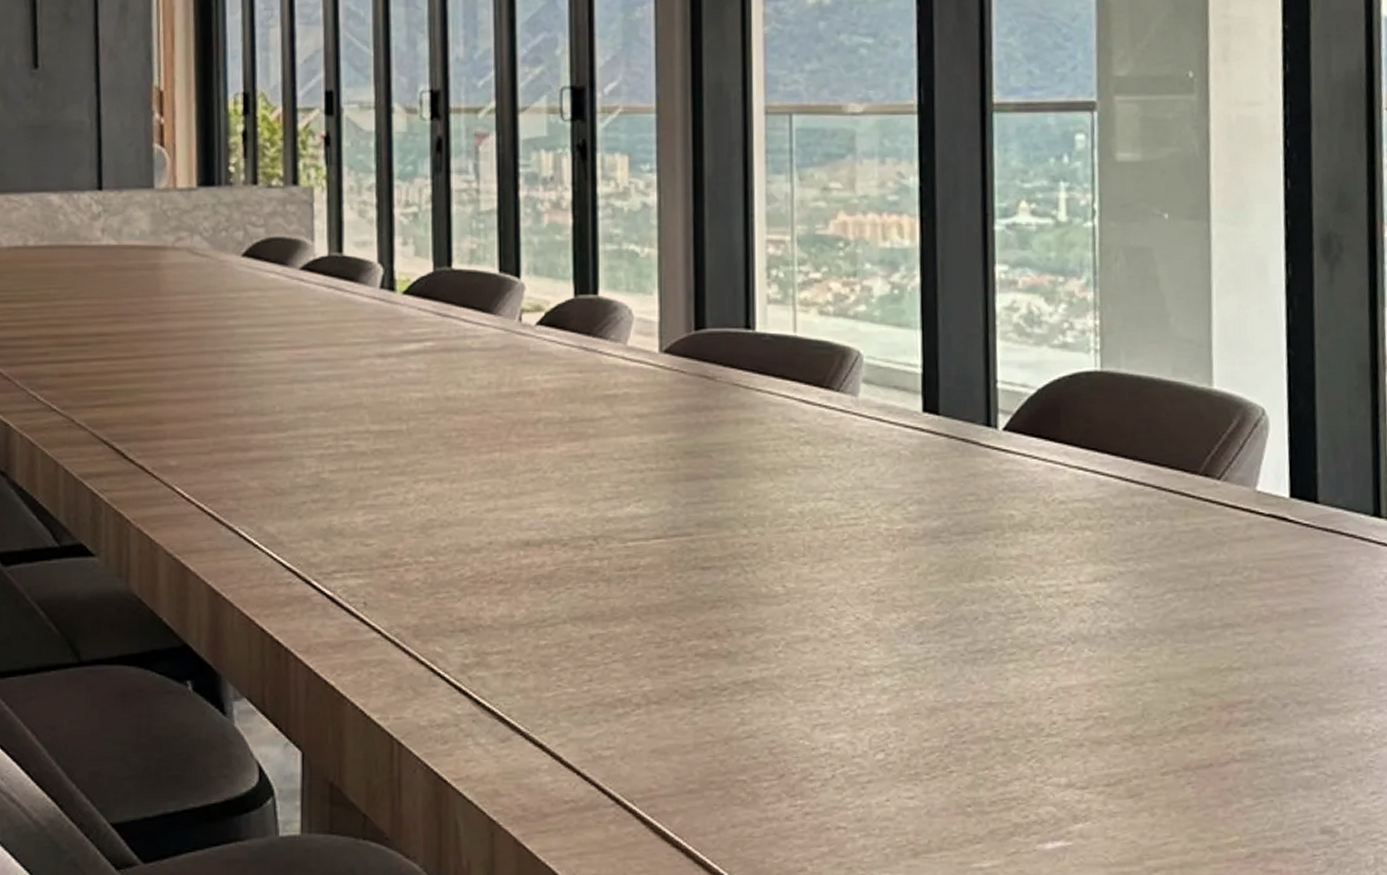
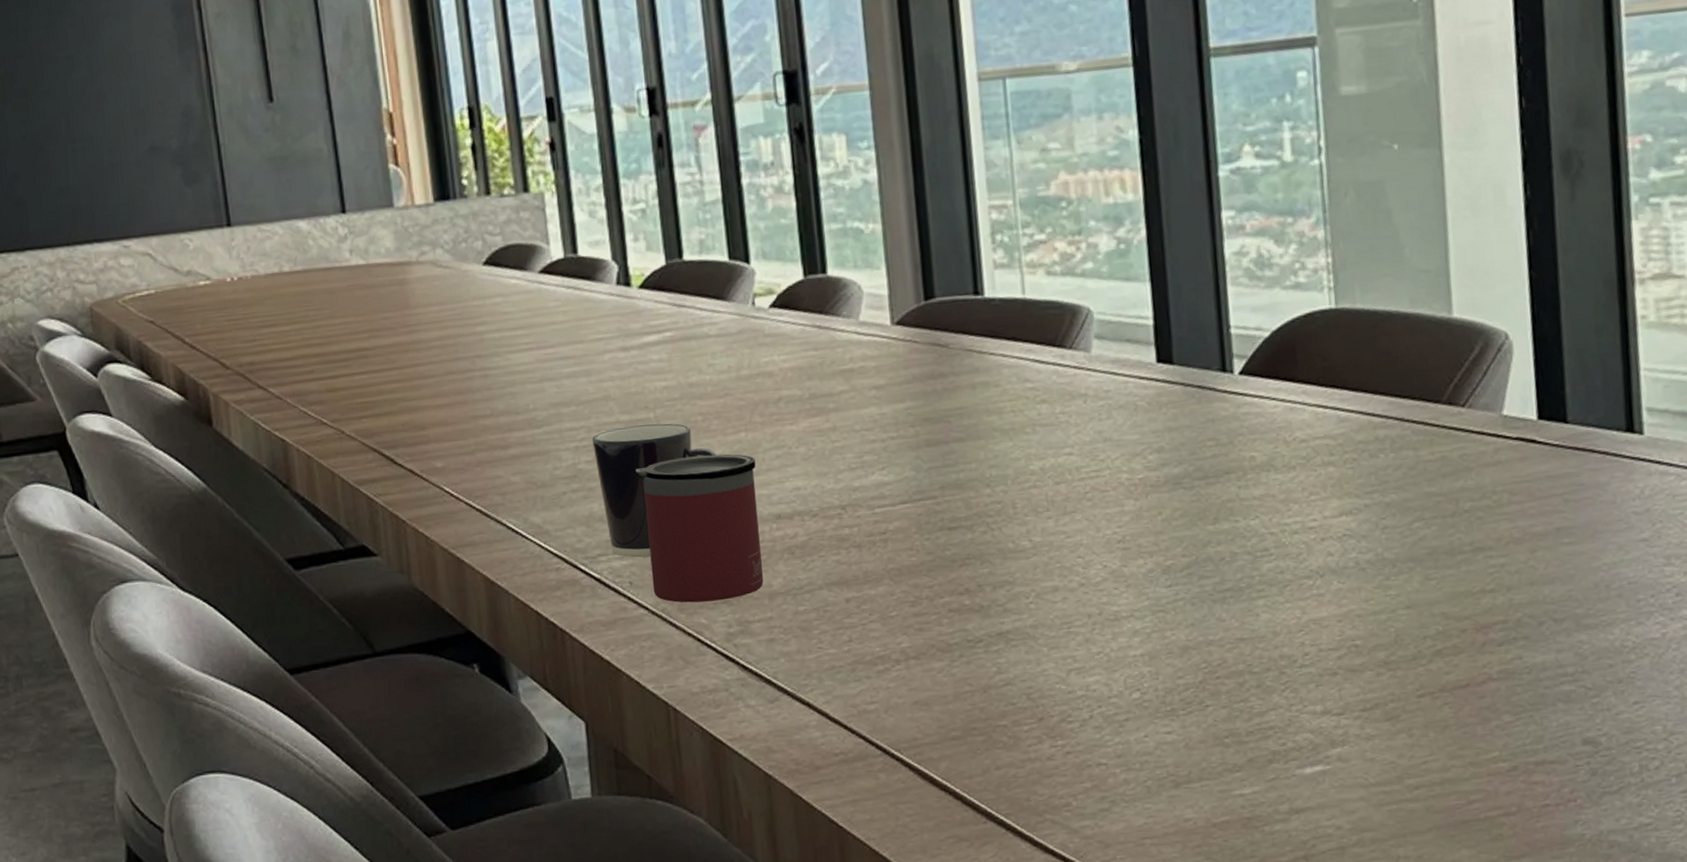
mug: none [339,437,468,577] -> present [592,423,717,558]
beverage cup: none [382,473,508,629] -> present [635,454,763,603]

